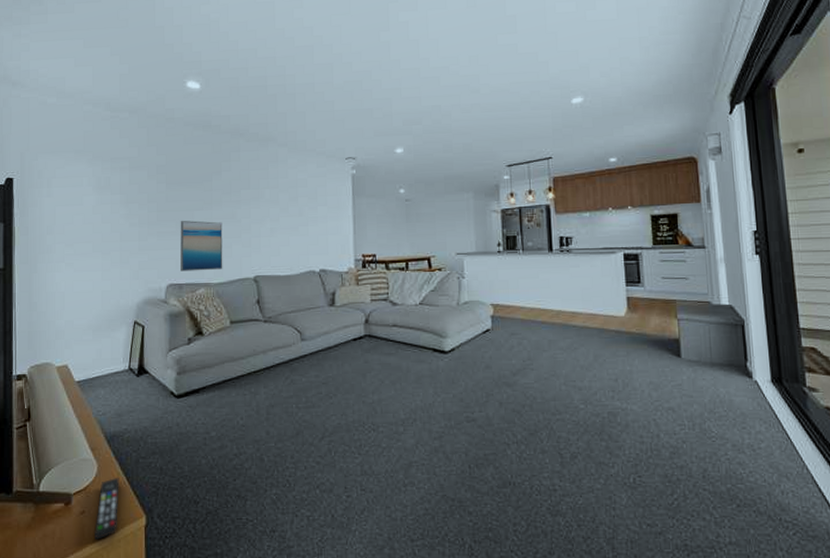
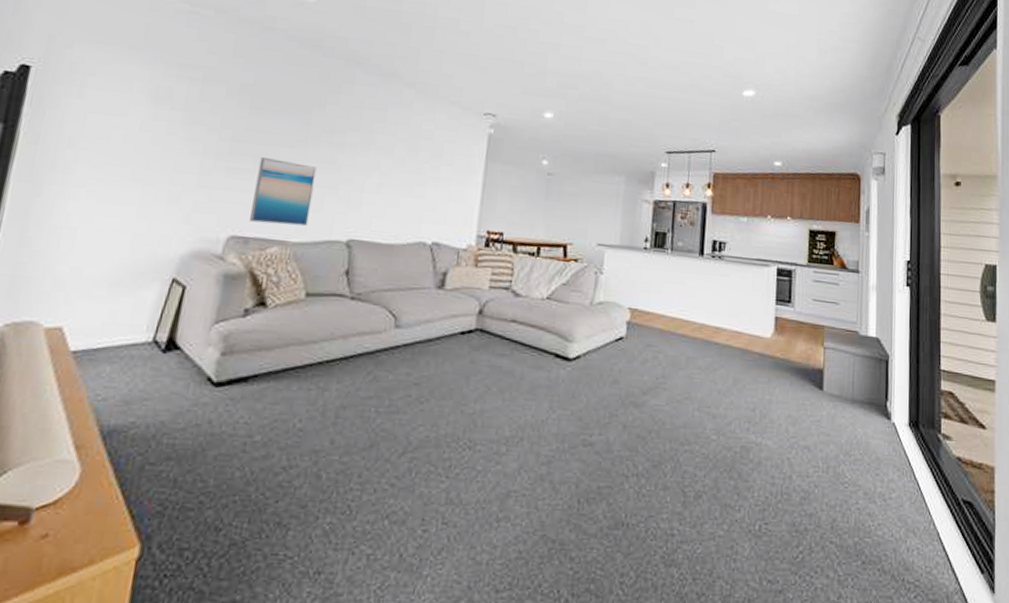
remote control: present [95,477,119,540] -> none [56,488,111,576]

